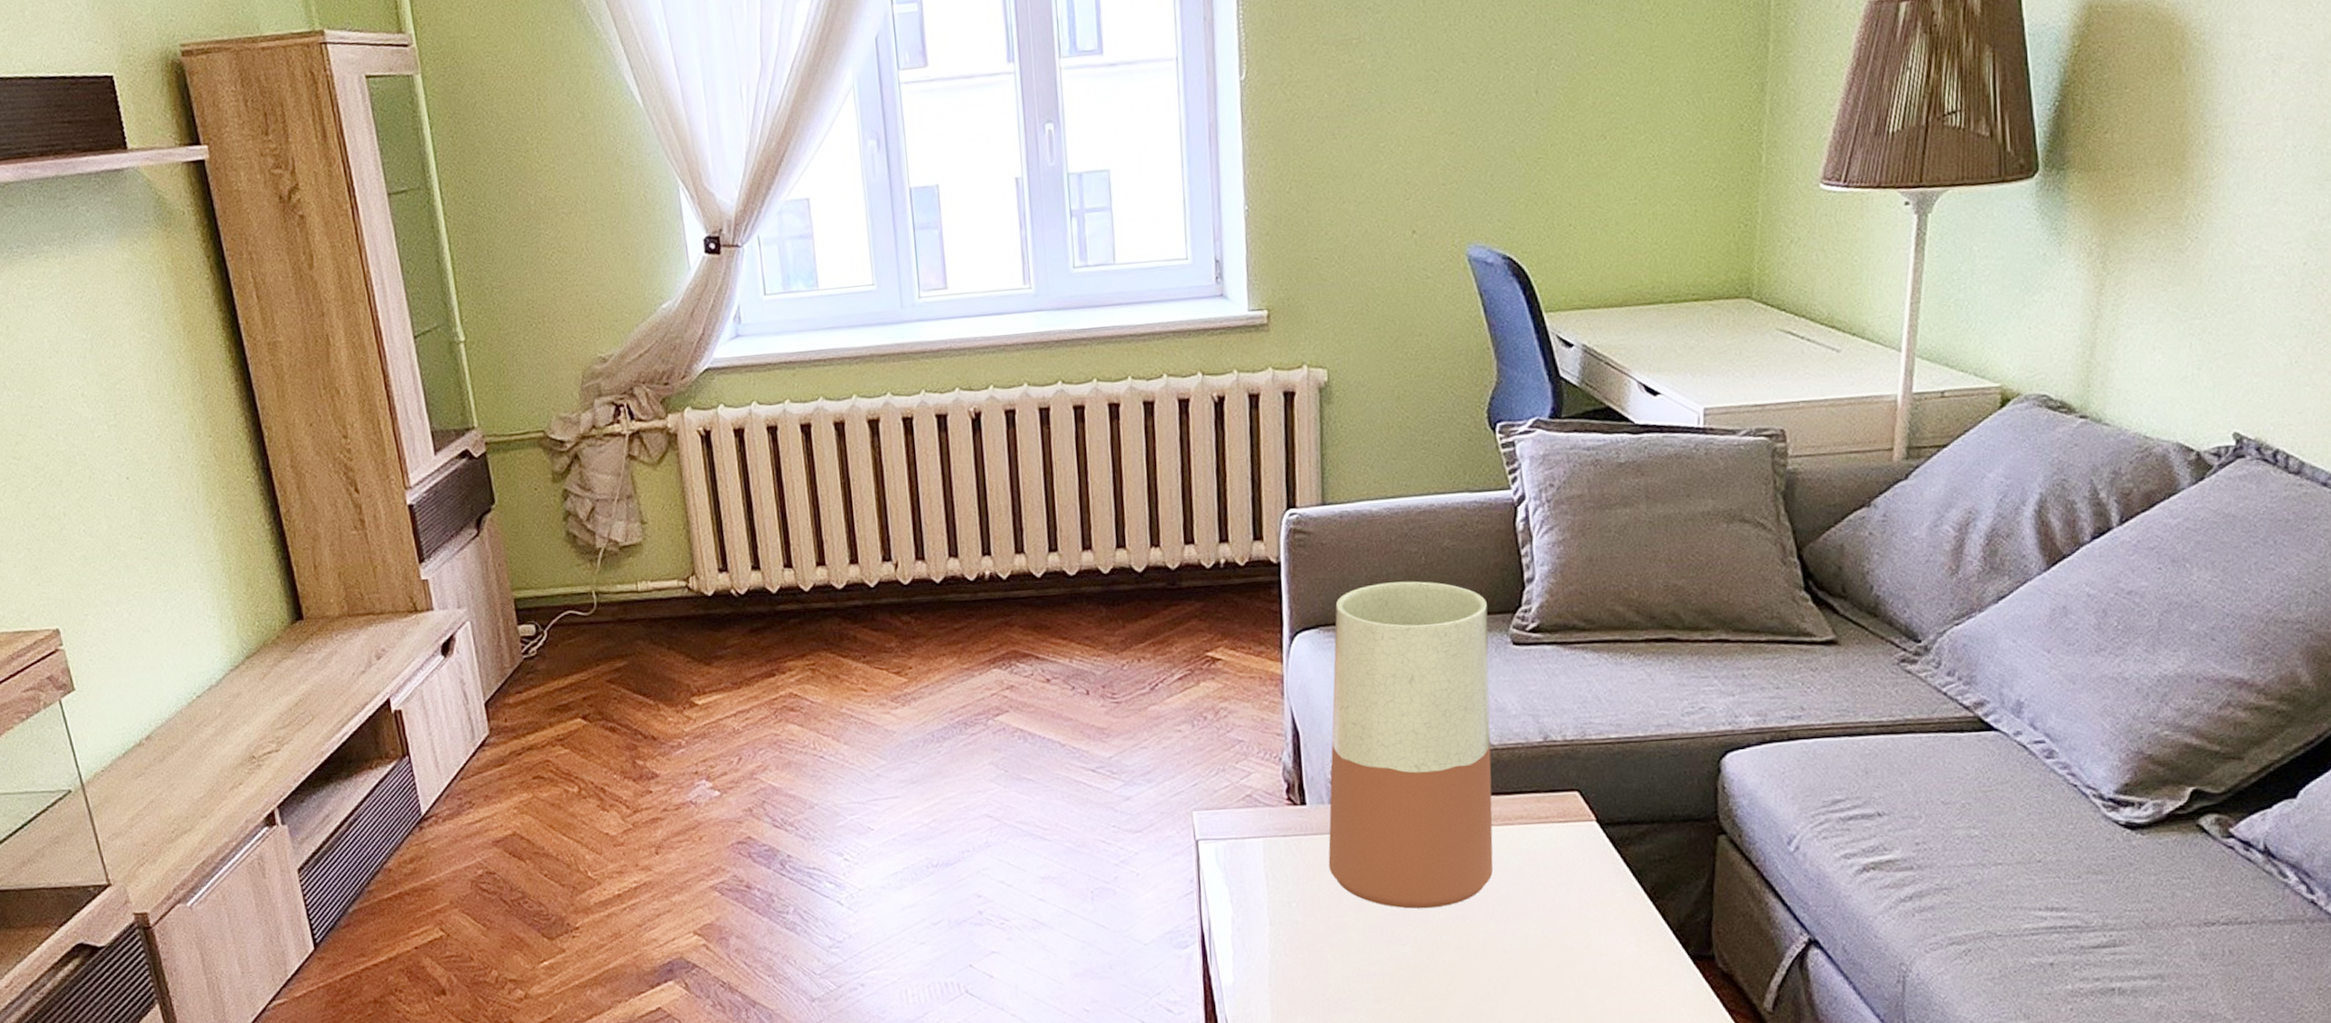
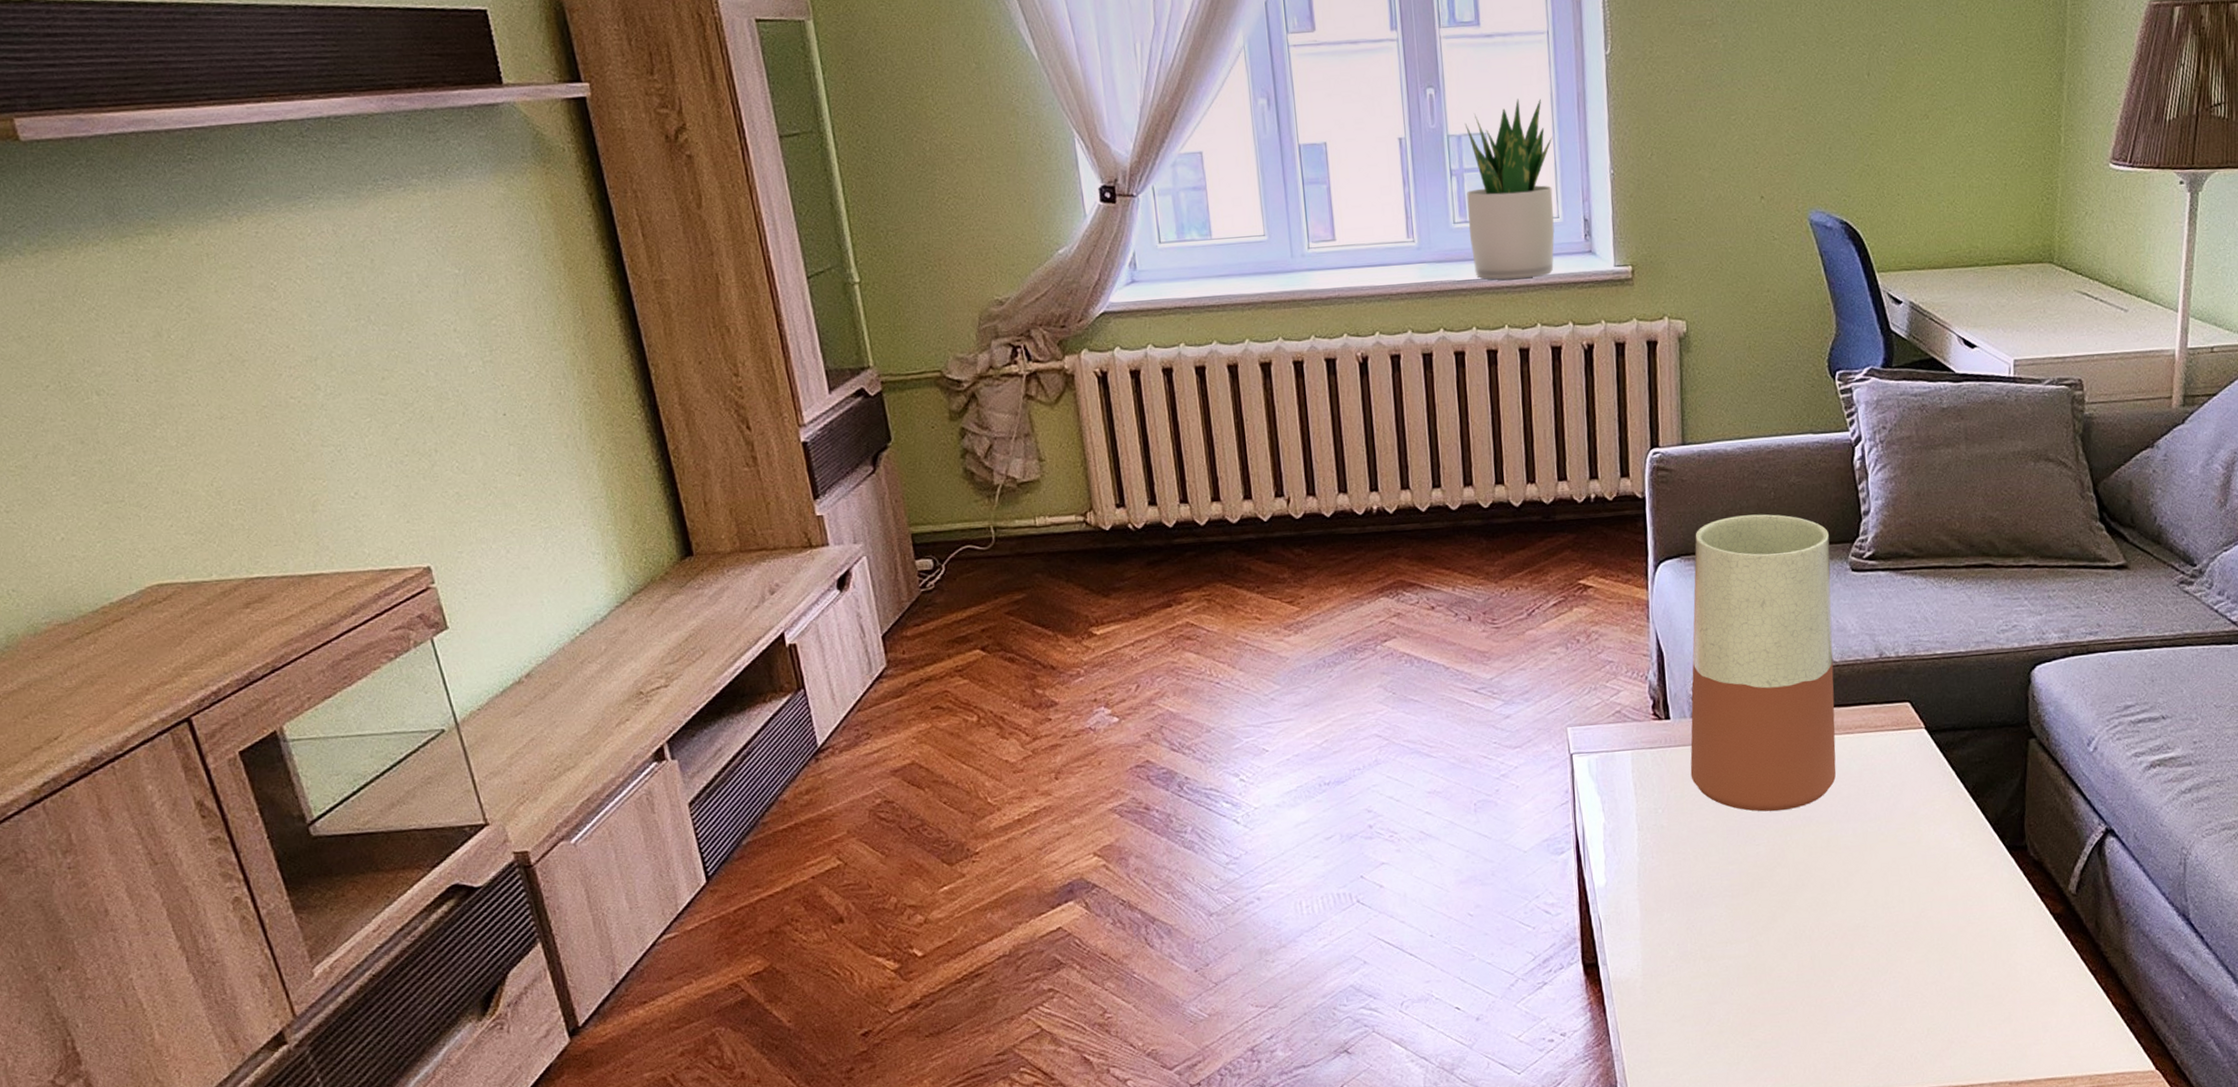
planter: none [1086,130,1183,328] -> present [1464,98,1555,280]

